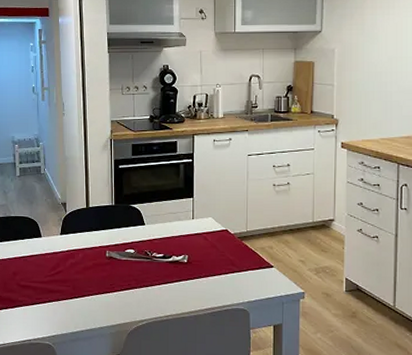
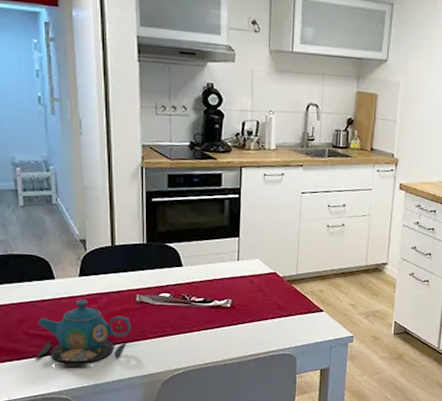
teapot: none [25,255,102,316] -> present [35,299,132,367]

